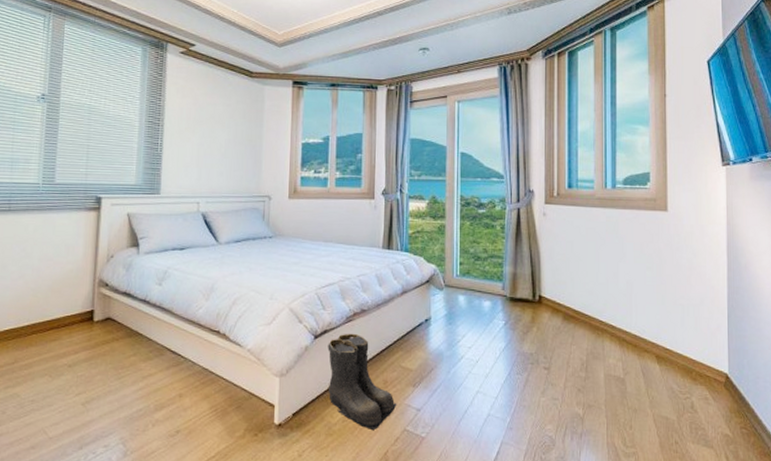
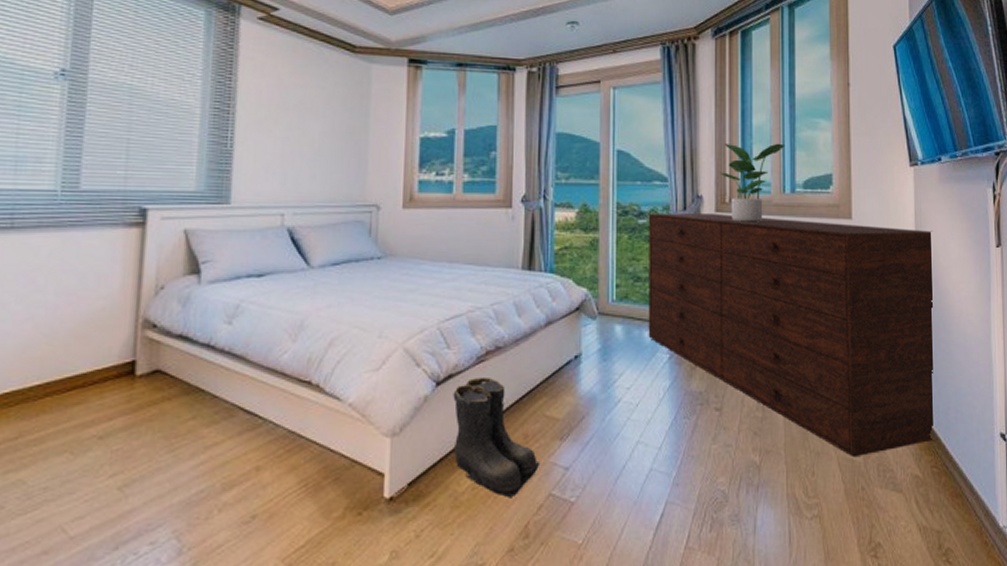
dresser: none [487,204,744,416] -> present [648,213,935,458]
potted plant: none [550,146,607,213] -> present [721,143,785,223]

